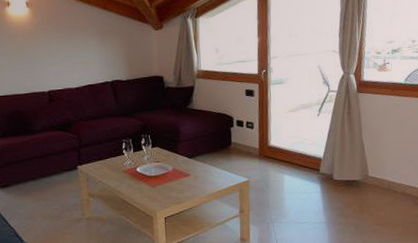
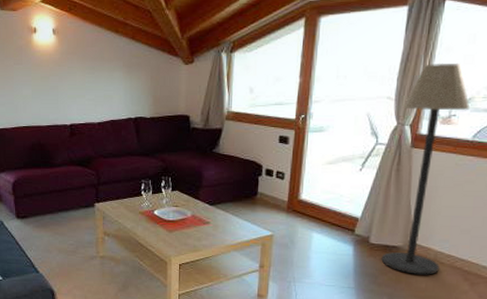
floor lamp: none [345,19,400,204] -> present [381,62,470,275]

